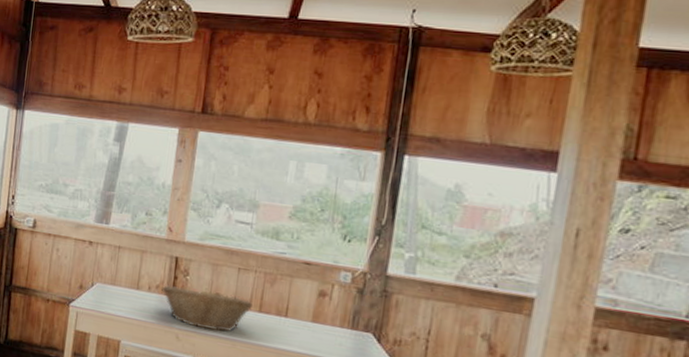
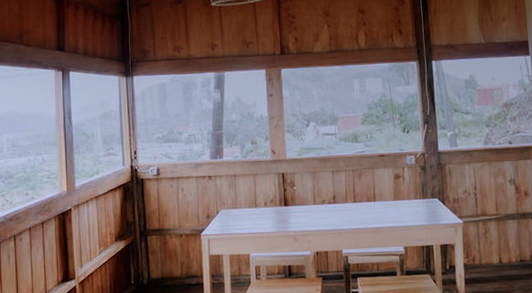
fruit basket: present [161,285,252,332] -> none [275,193,348,227]

